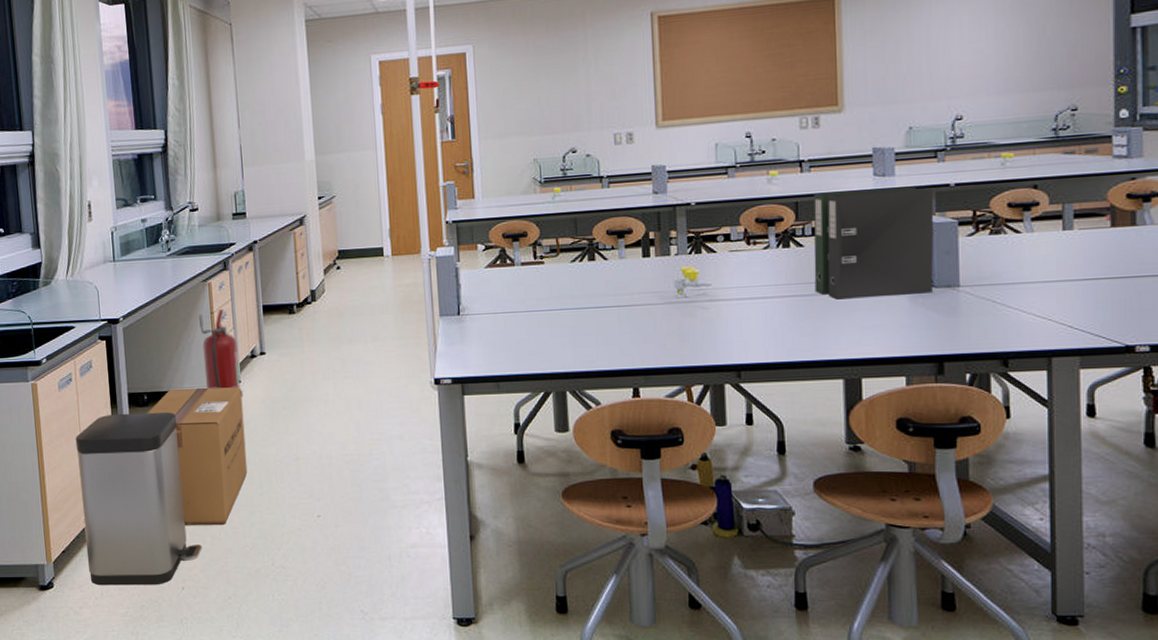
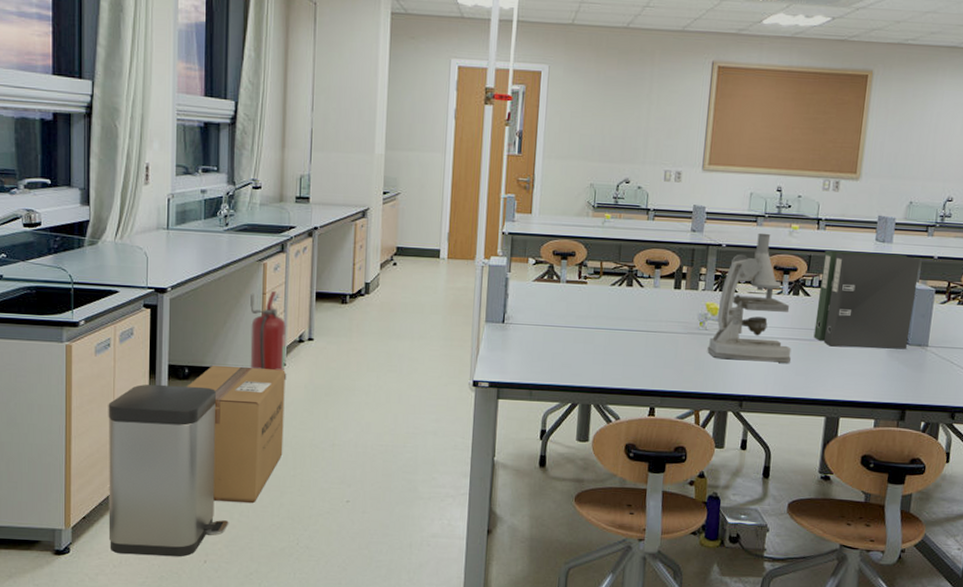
microscope: none [690,184,791,327] -> present [707,233,792,363]

